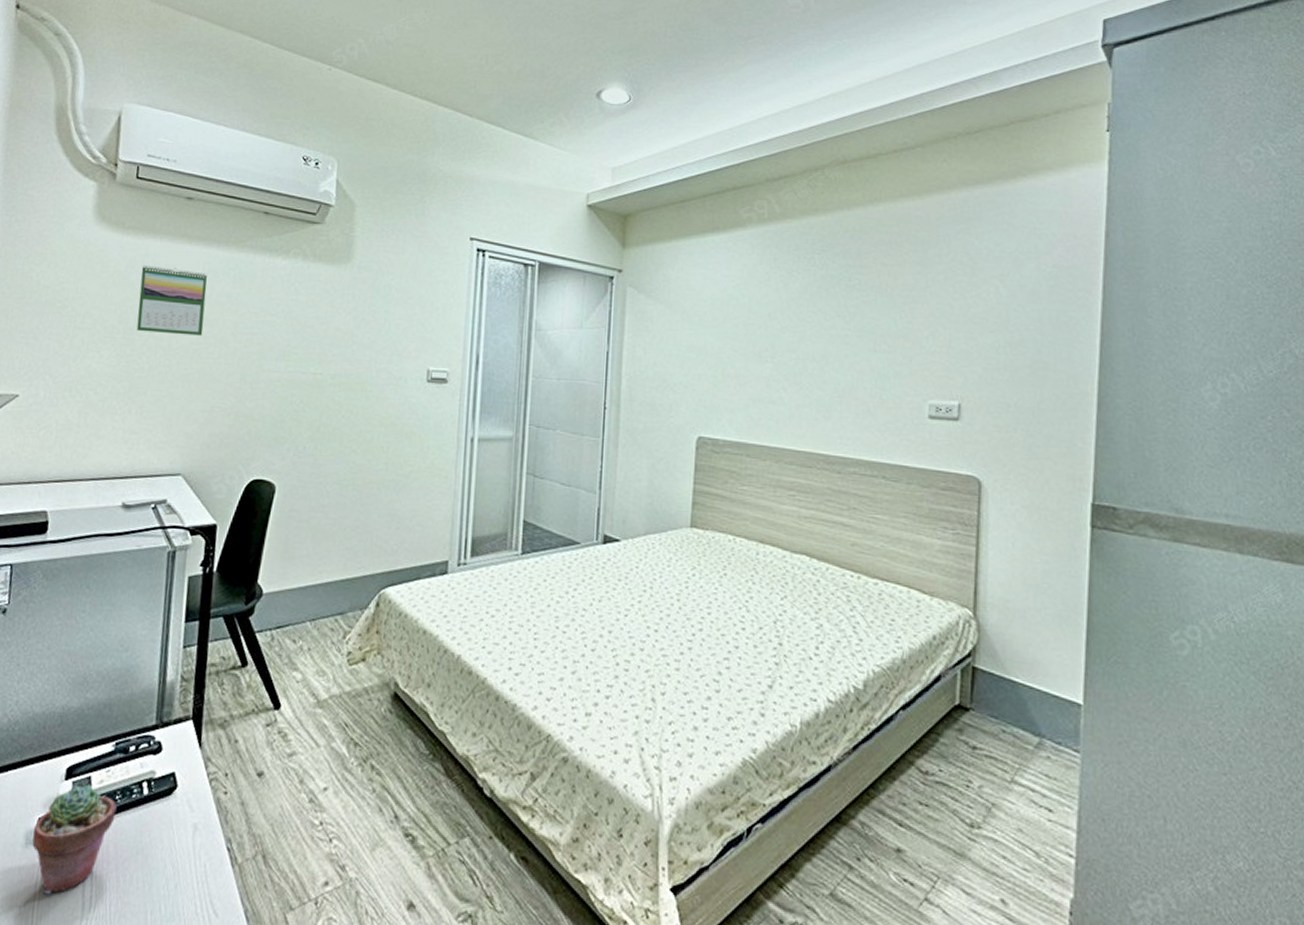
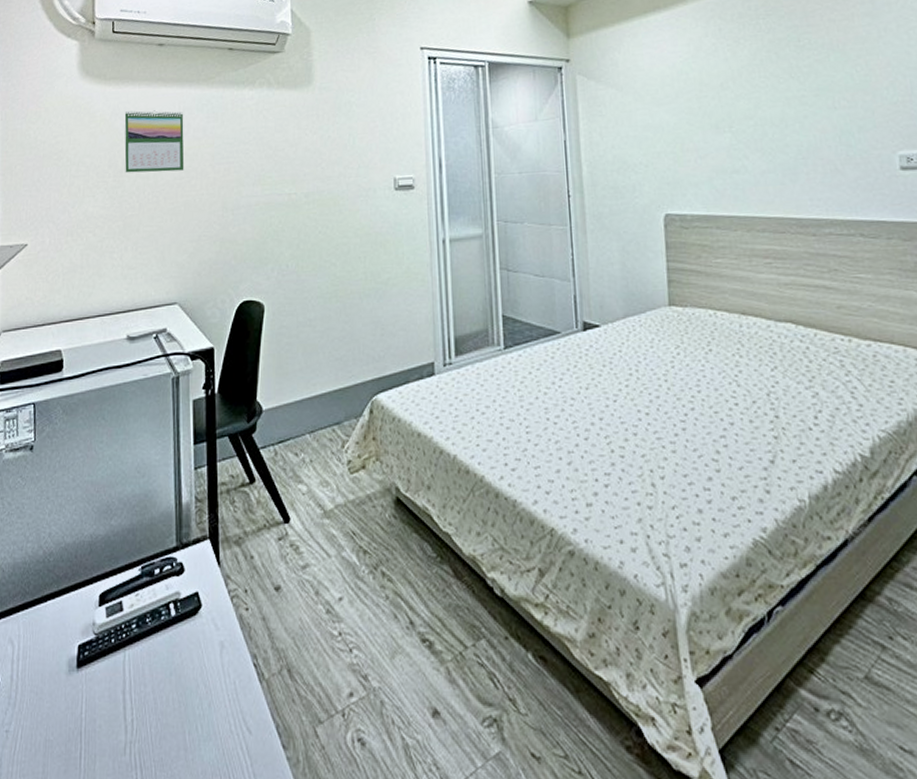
potted succulent: present [32,784,117,895] -> none [75,609,148,720]

